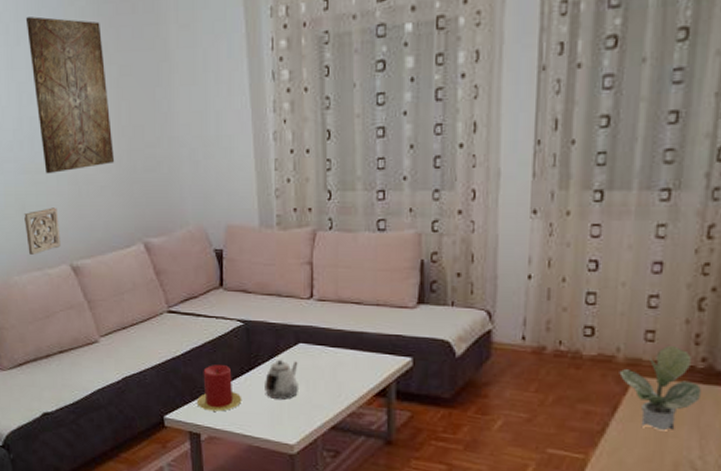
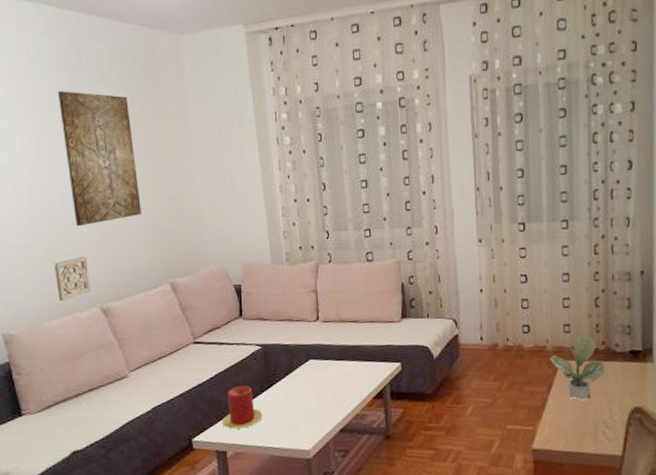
teapot: present [265,360,298,400] -> none [282,376,311,411]

